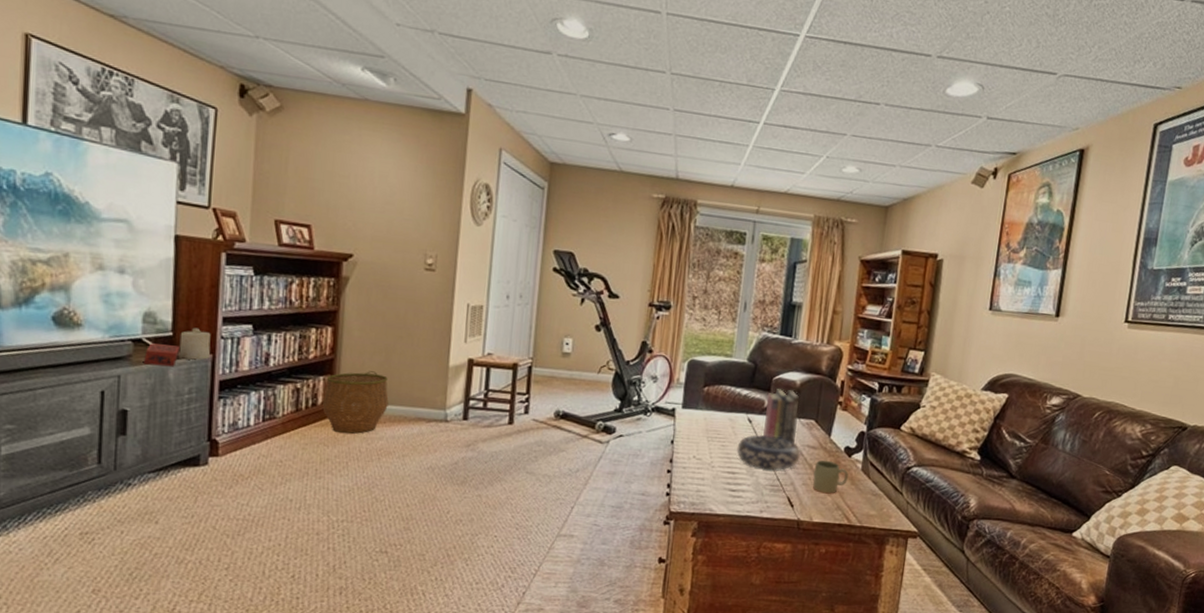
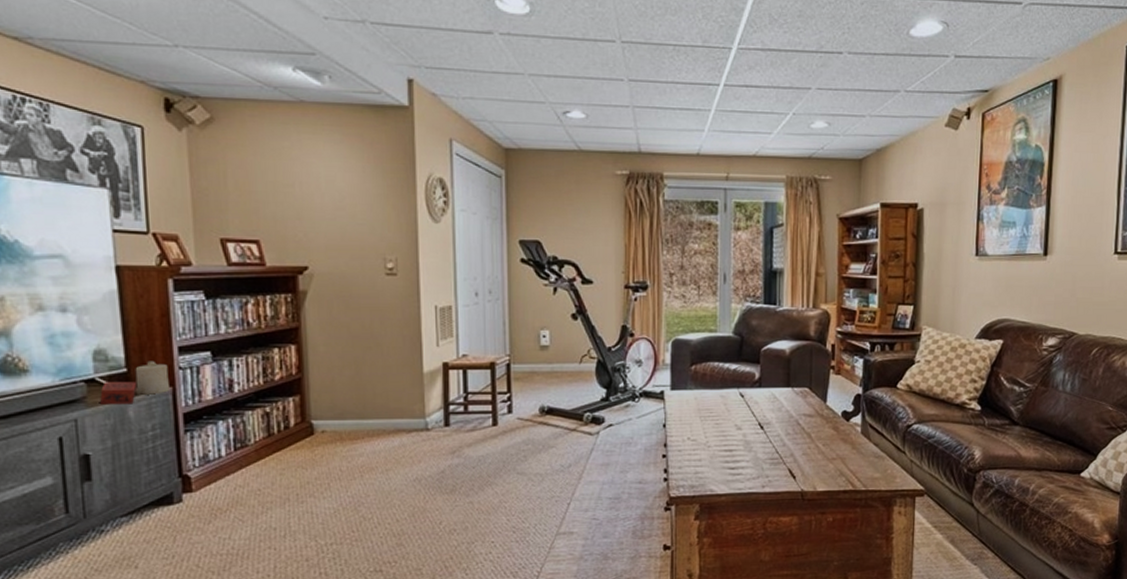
basket: present [322,371,389,434] -> none [295,386,365,455]
decorative bowl: present [736,434,801,471] -> none [731,408,798,444]
books: present [763,389,800,445] -> none [757,360,792,415]
mug: present [812,460,849,494] -> none [812,427,848,461]

